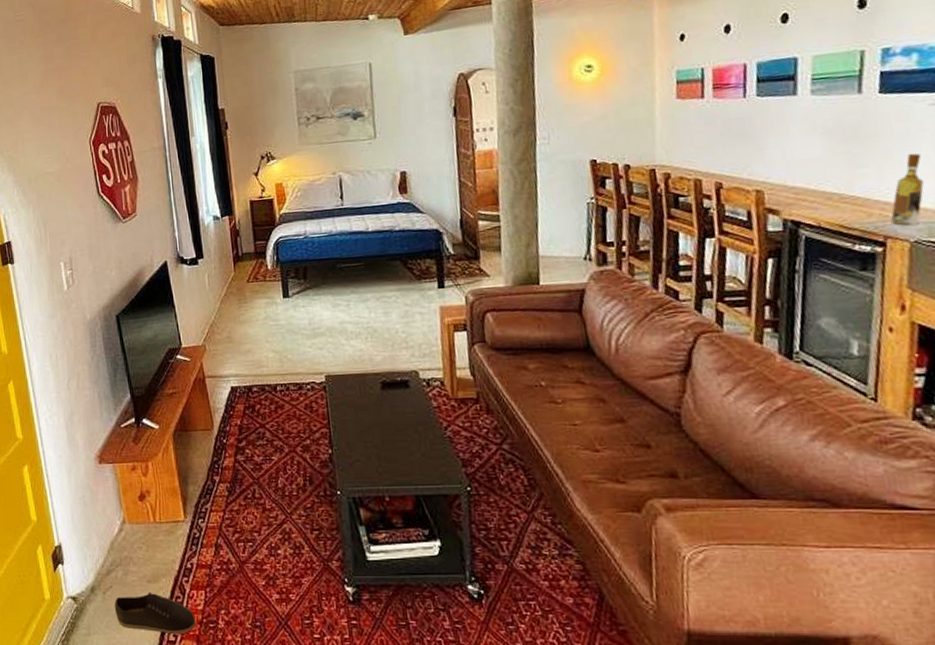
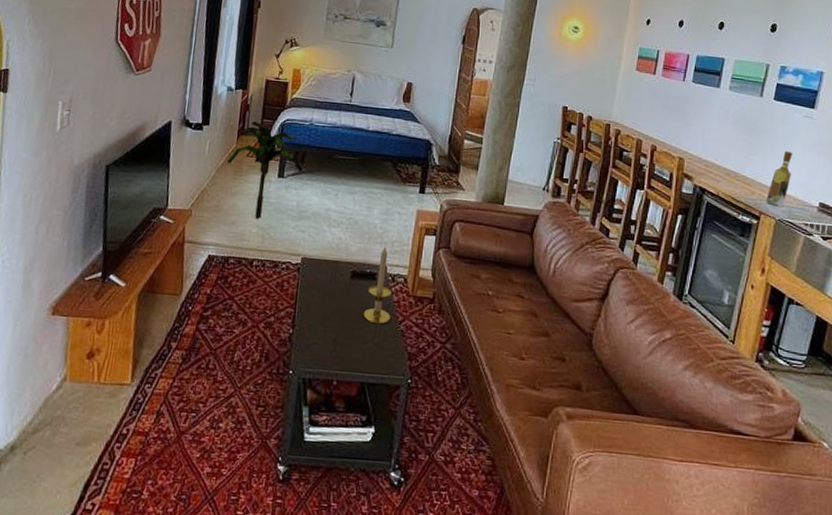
shoe: present [114,592,196,635] -> none [32,455,119,504]
plant: none [228,245,307,343] -> present [226,120,303,219]
candle: none [402,350,434,434] -> present [363,246,392,325]

